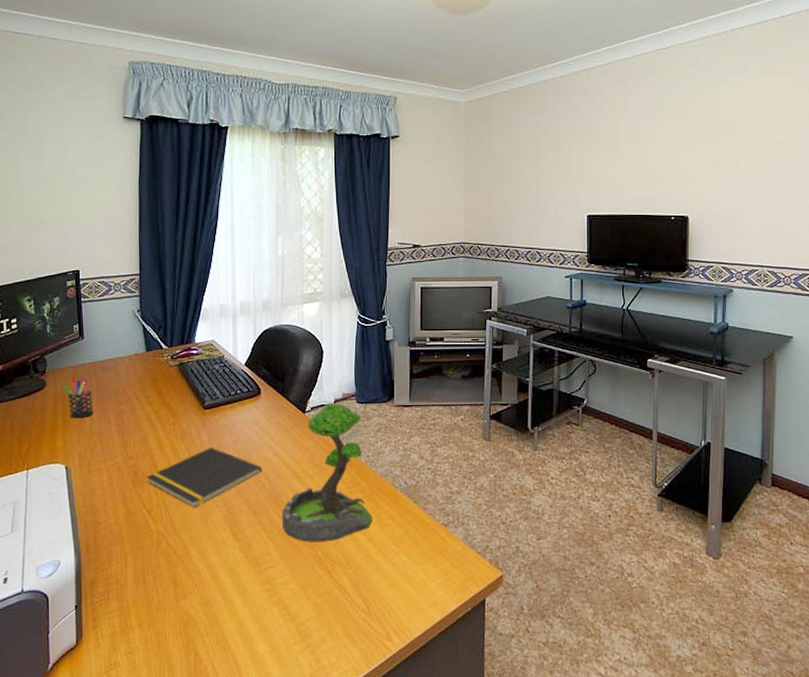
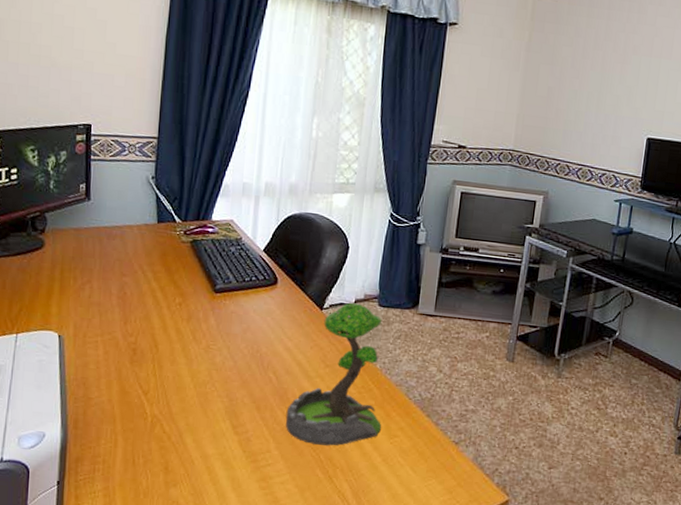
pen holder: present [61,376,93,418] -> none [61,239,95,286]
notepad: present [146,447,262,508] -> none [146,333,270,395]

